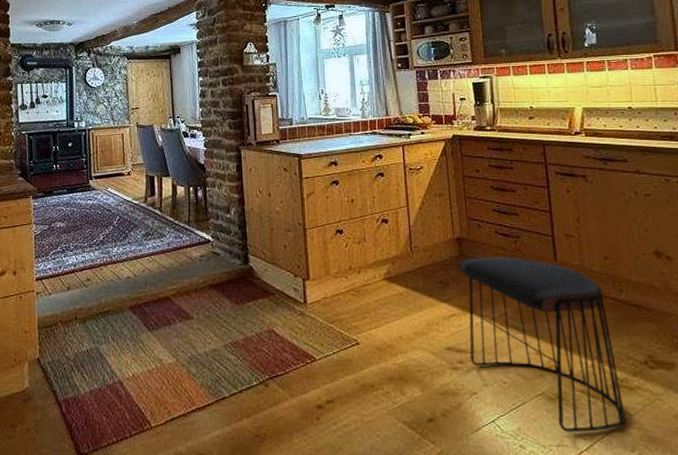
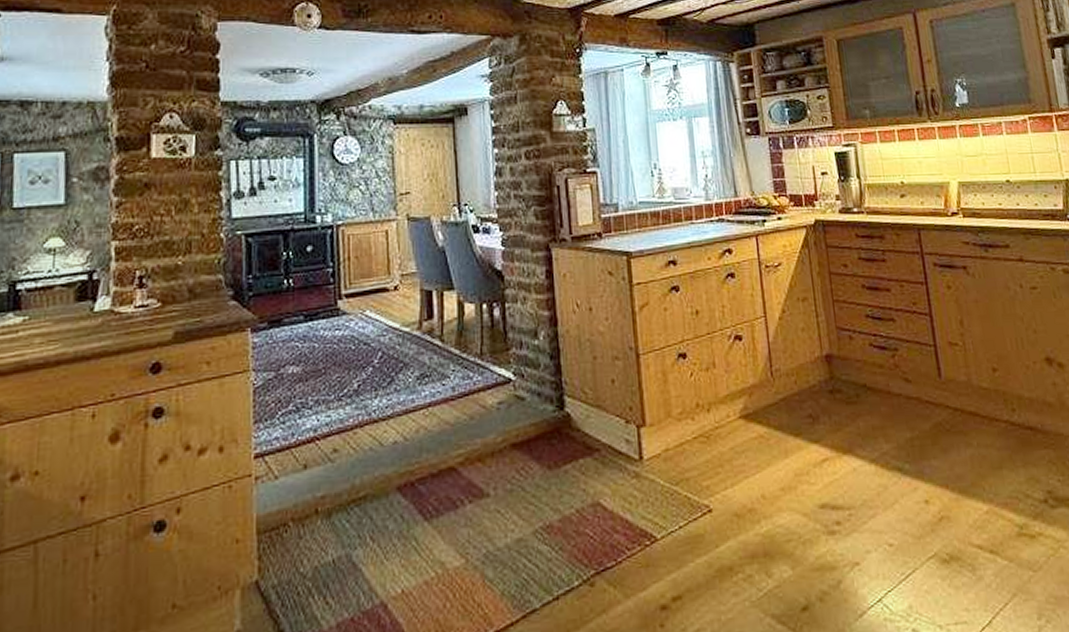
stool: present [459,256,626,433] -> none [830,376,1030,604]

